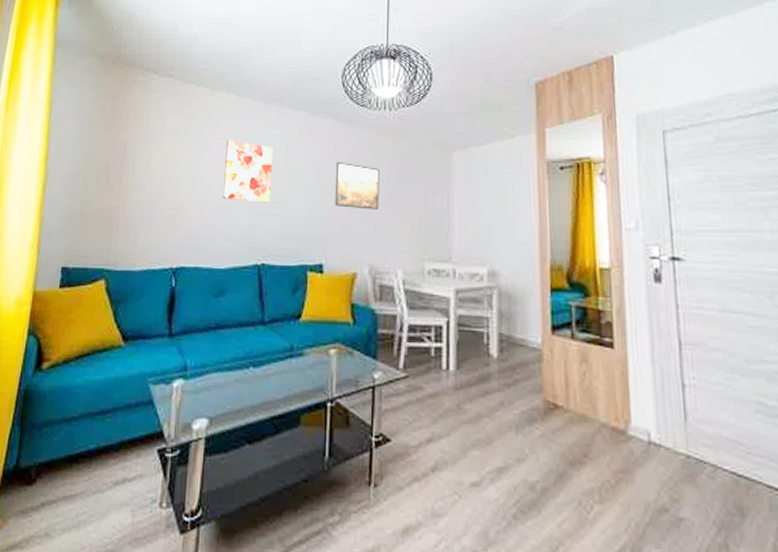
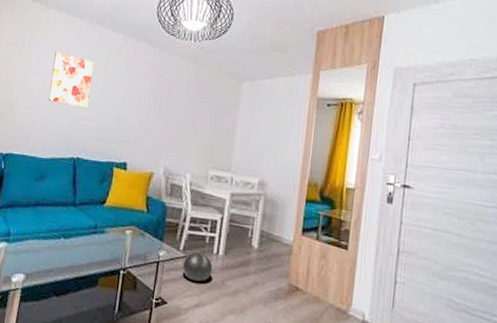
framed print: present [334,161,380,210] -> none [141,79,181,123]
decorative ball: none [404,369,444,408] -> present [182,252,213,282]

